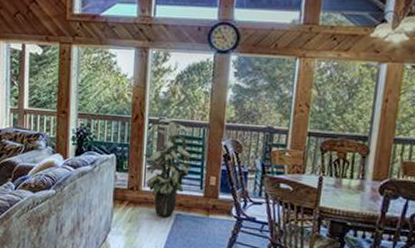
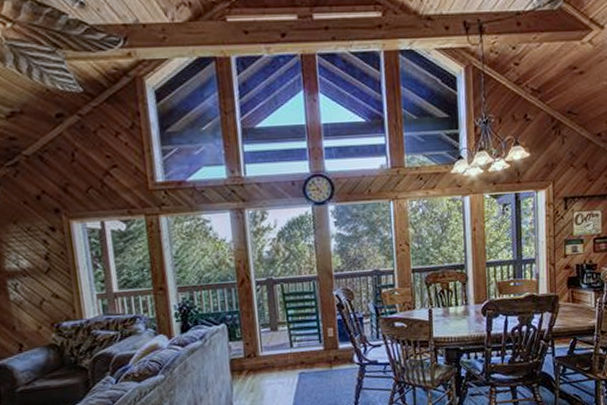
indoor plant: present [144,118,194,217] -> none [256,277,307,379]

